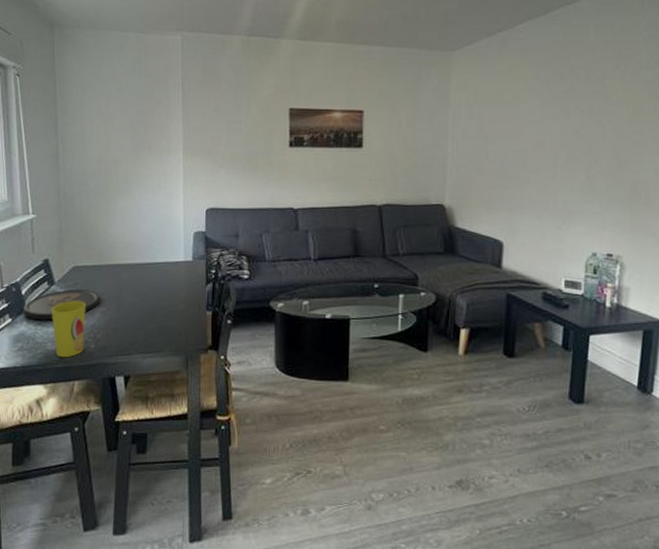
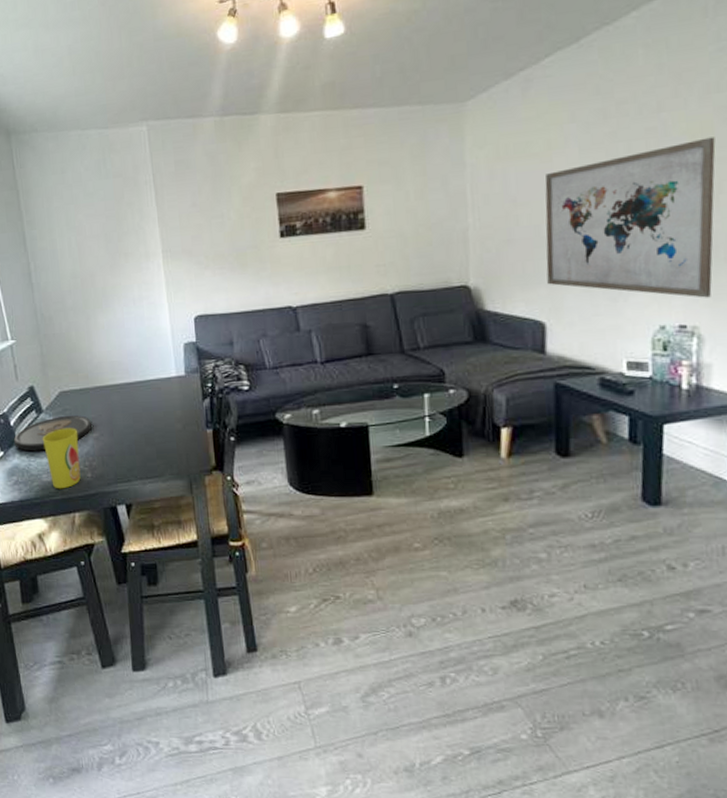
wall art: none [507,104,643,233] -> present [545,137,716,298]

